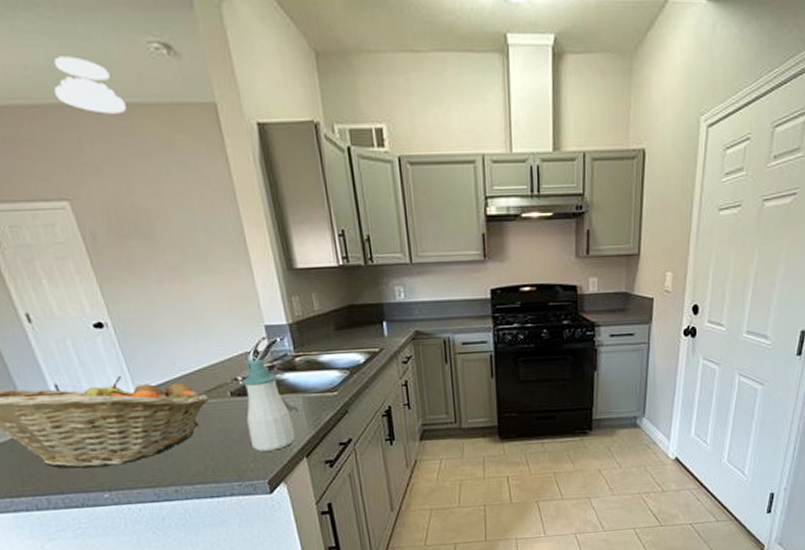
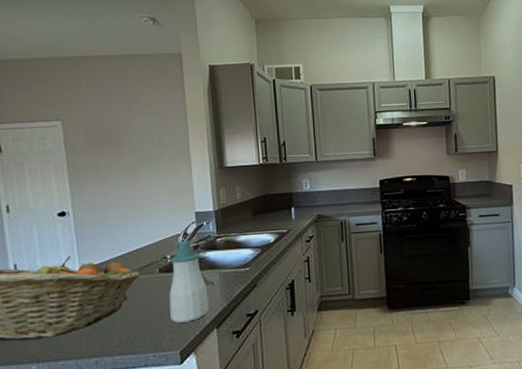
ceiling light: present [53,56,126,114] -> none [69,27,117,62]

